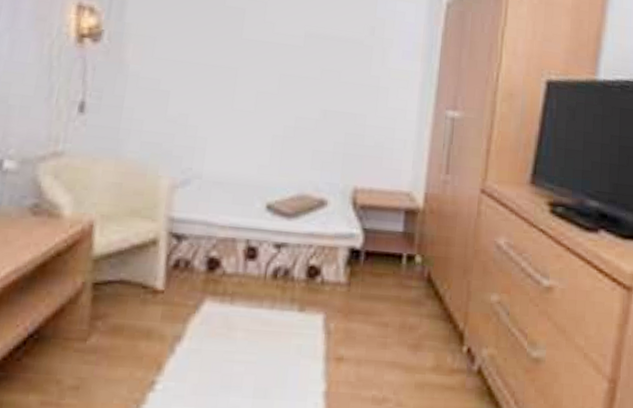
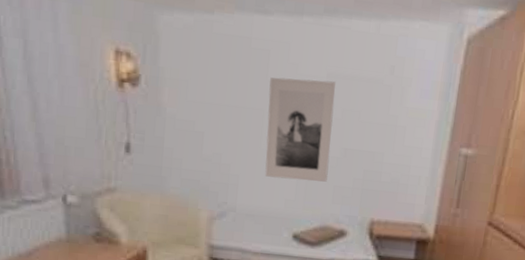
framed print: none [236,35,314,146] -> present [265,77,336,182]

